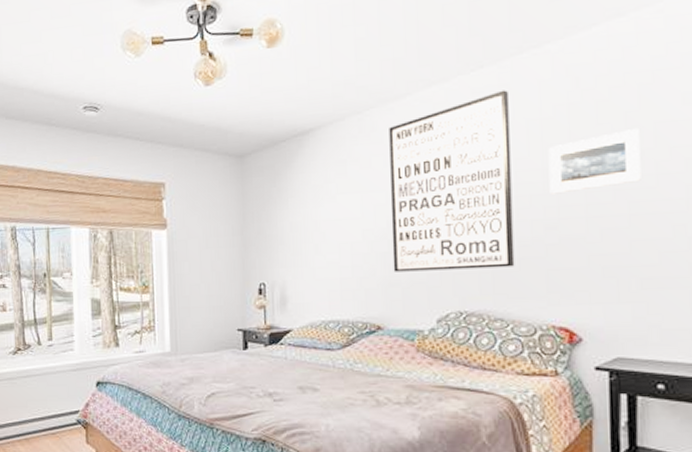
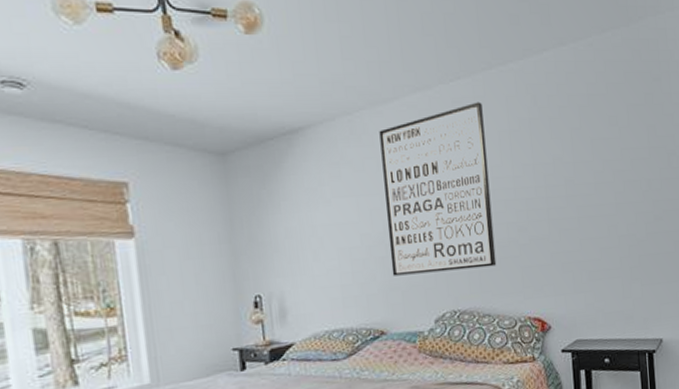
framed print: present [548,127,641,194] -> none [516,143,585,200]

